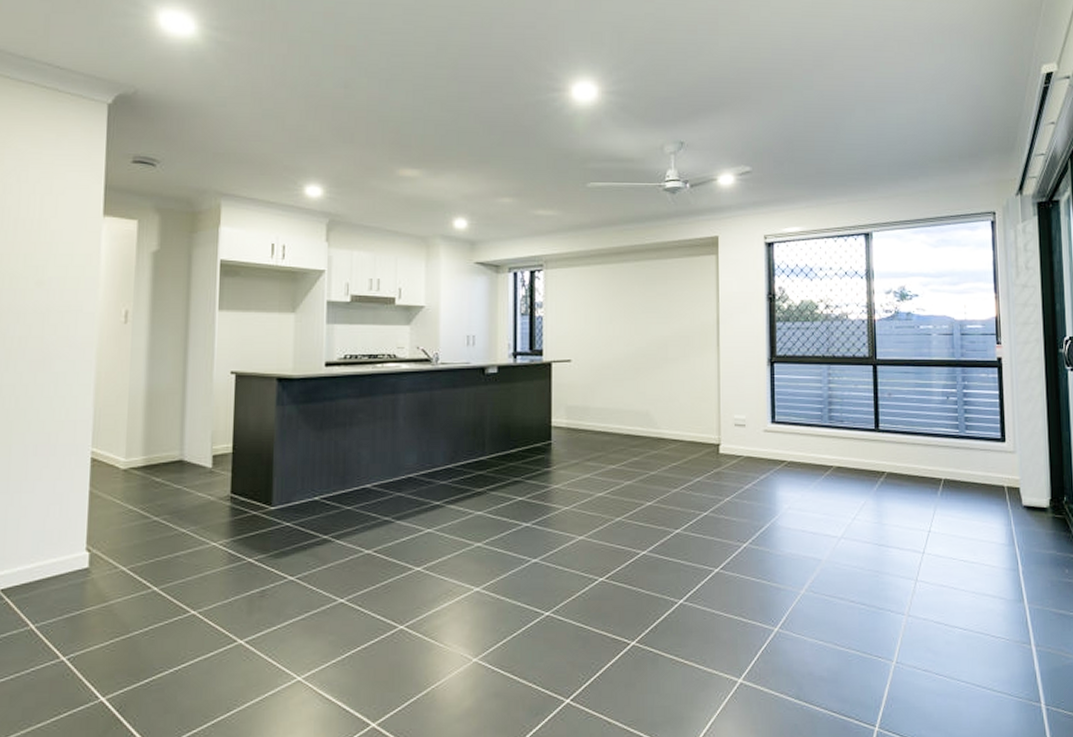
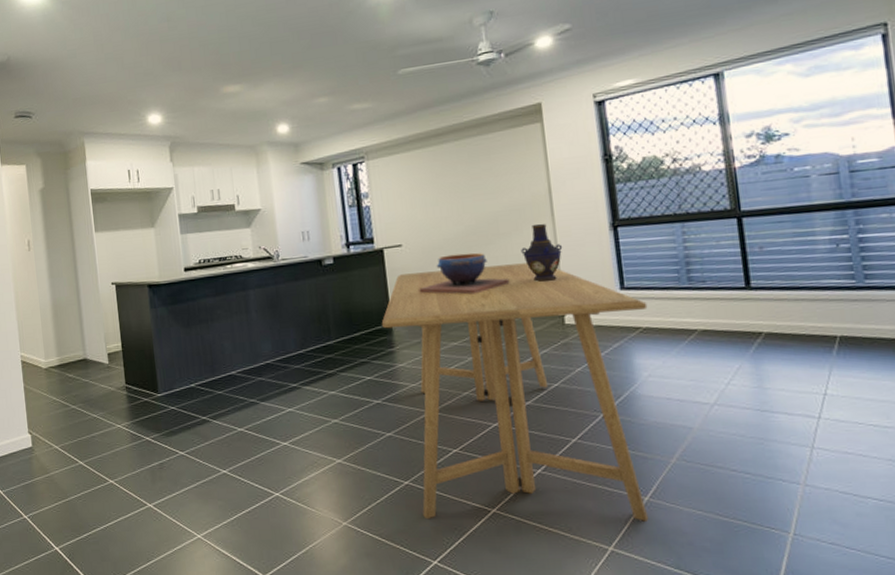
dining table: none [540,390,793,654] -> present [381,263,649,521]
decorative bowl: none [583,375,673,417] -> present [419,253,510,295]
vase: none [686,352,724,409] -> present [521,223,563,282]

